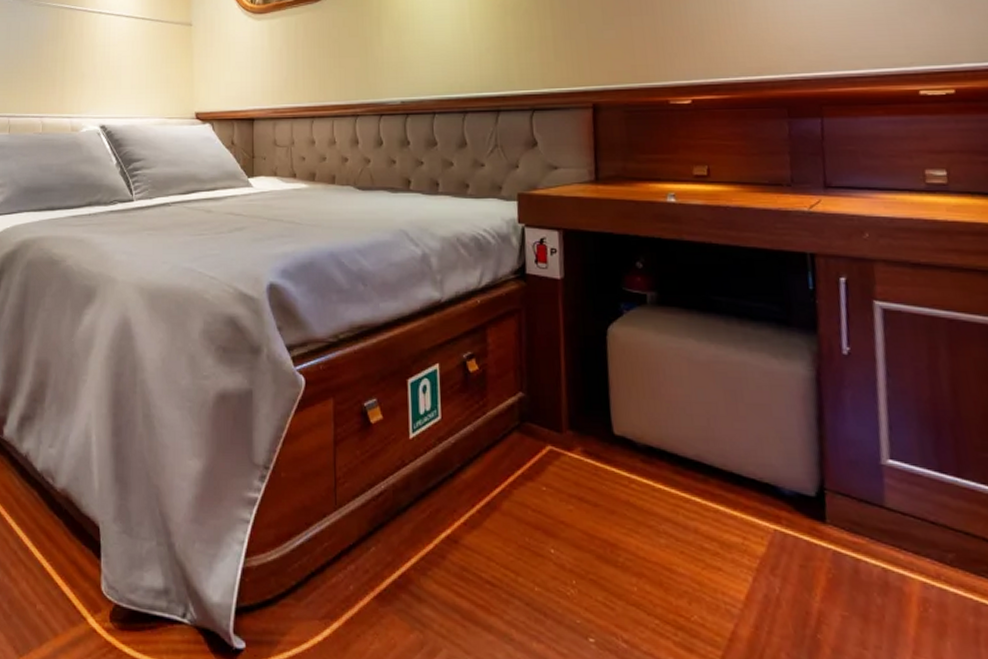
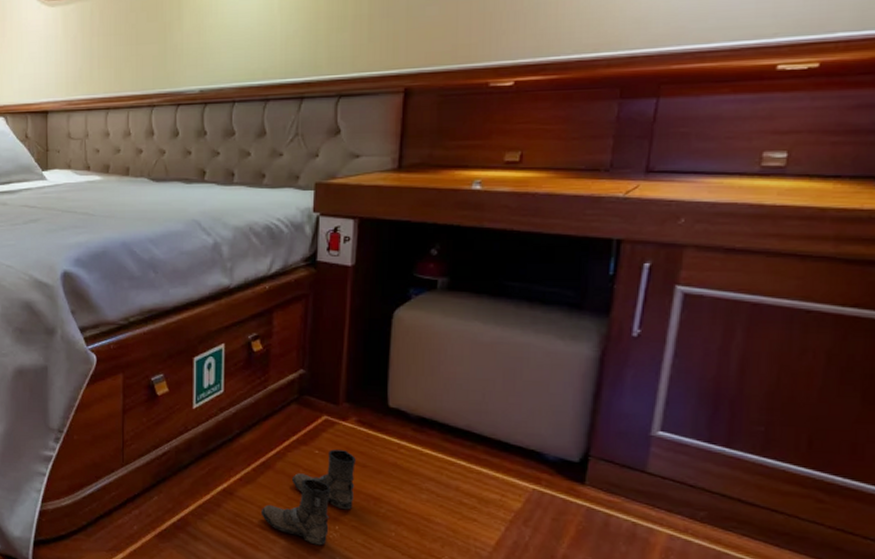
boots: none [489,486,589,606] -> present [260,449,356,546]

